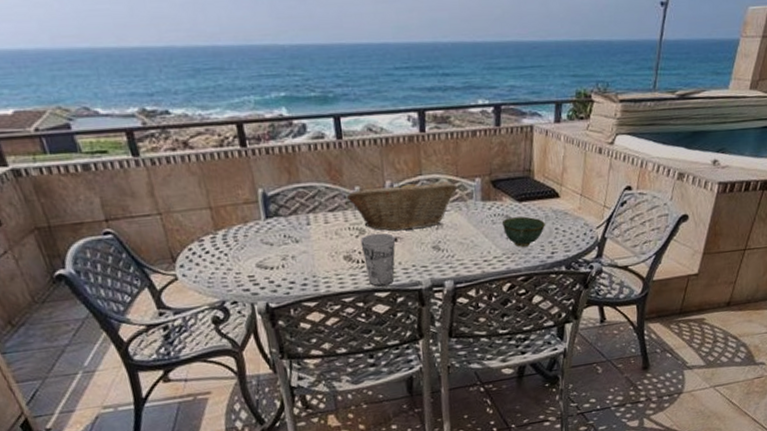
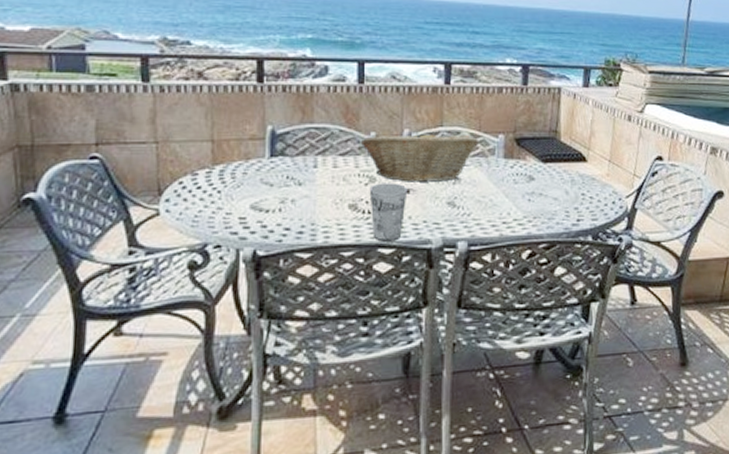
bowl: present [501,216,545,247] -> none [524,178,571,211]

